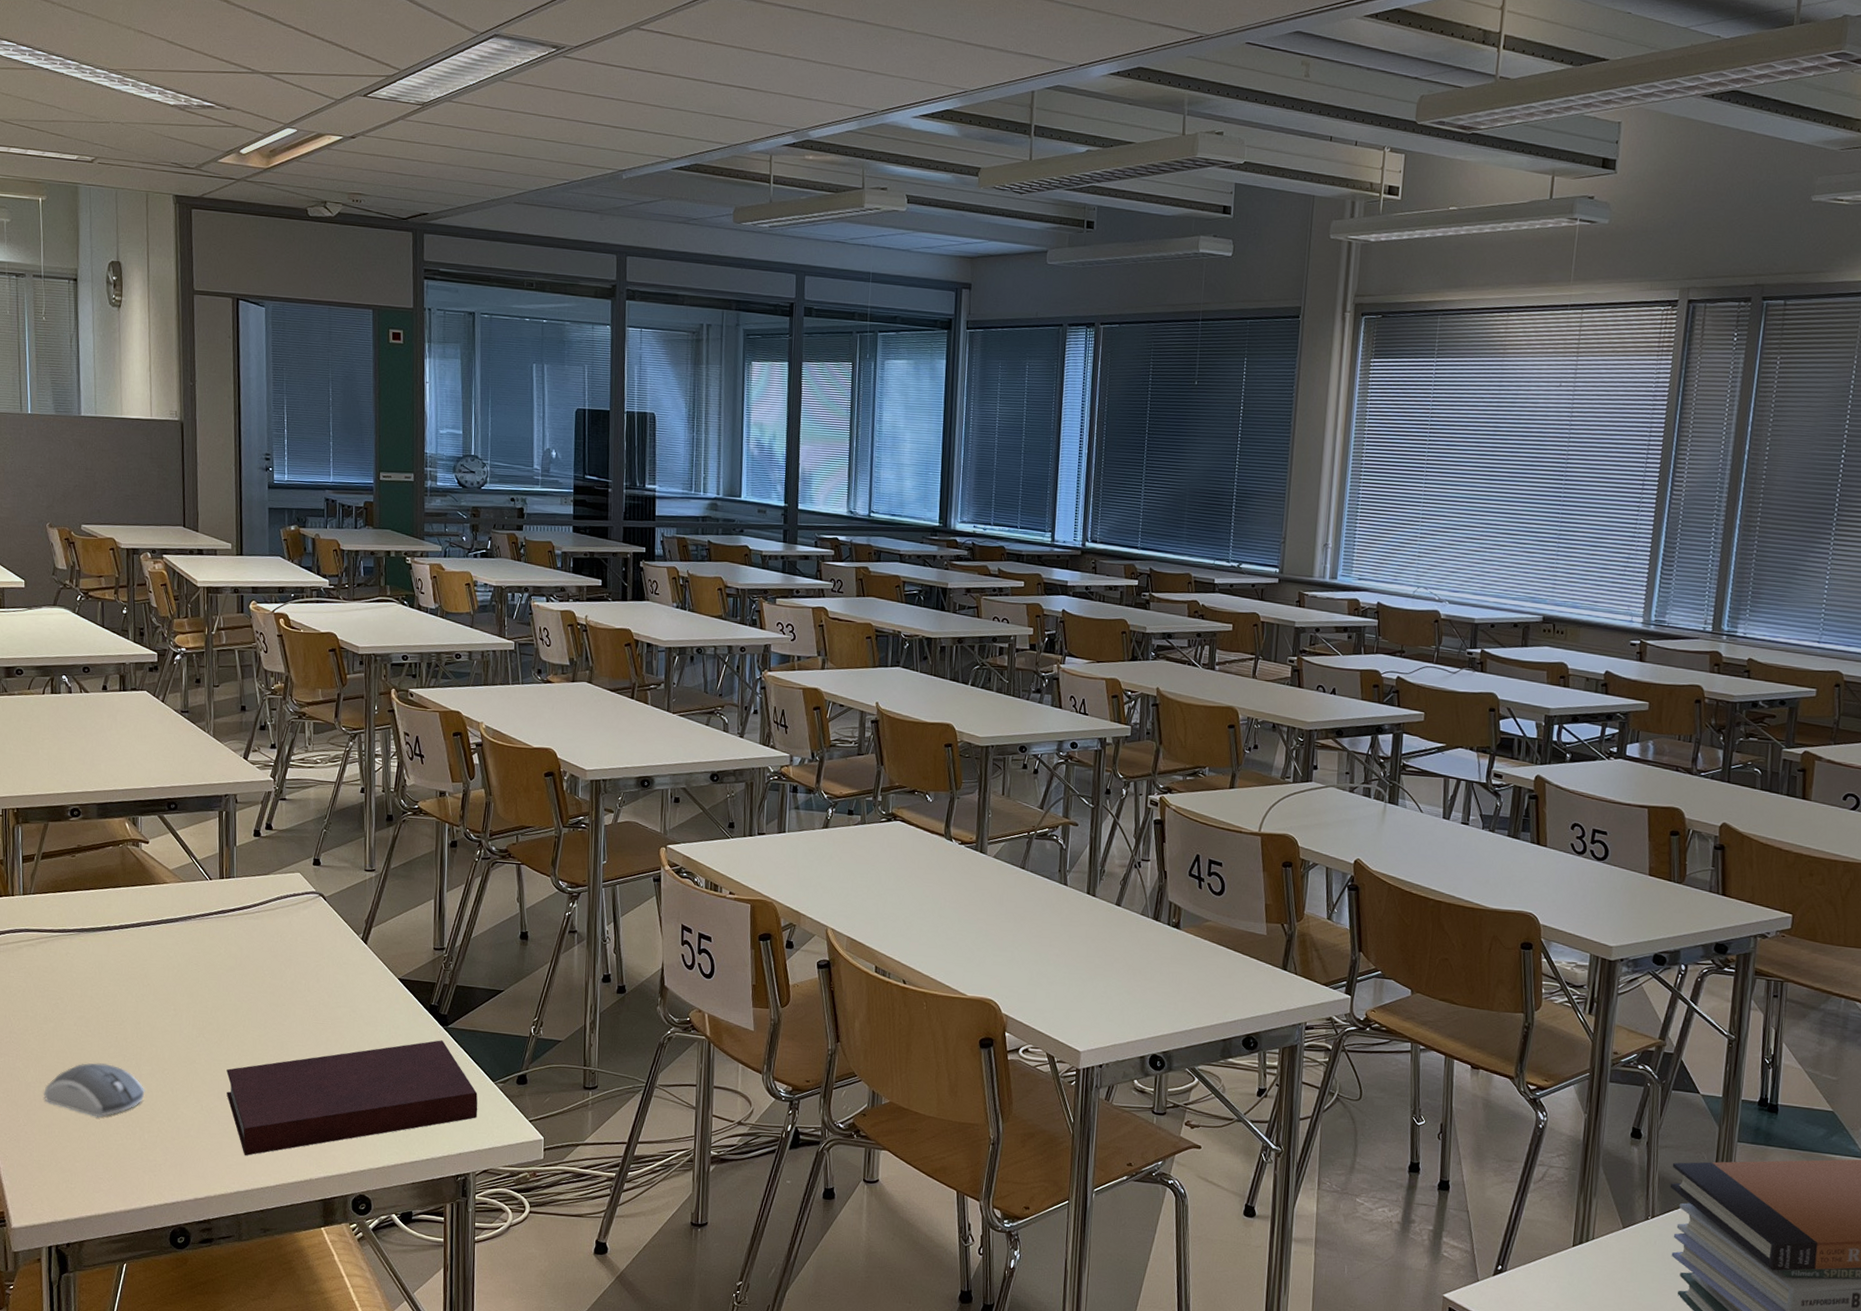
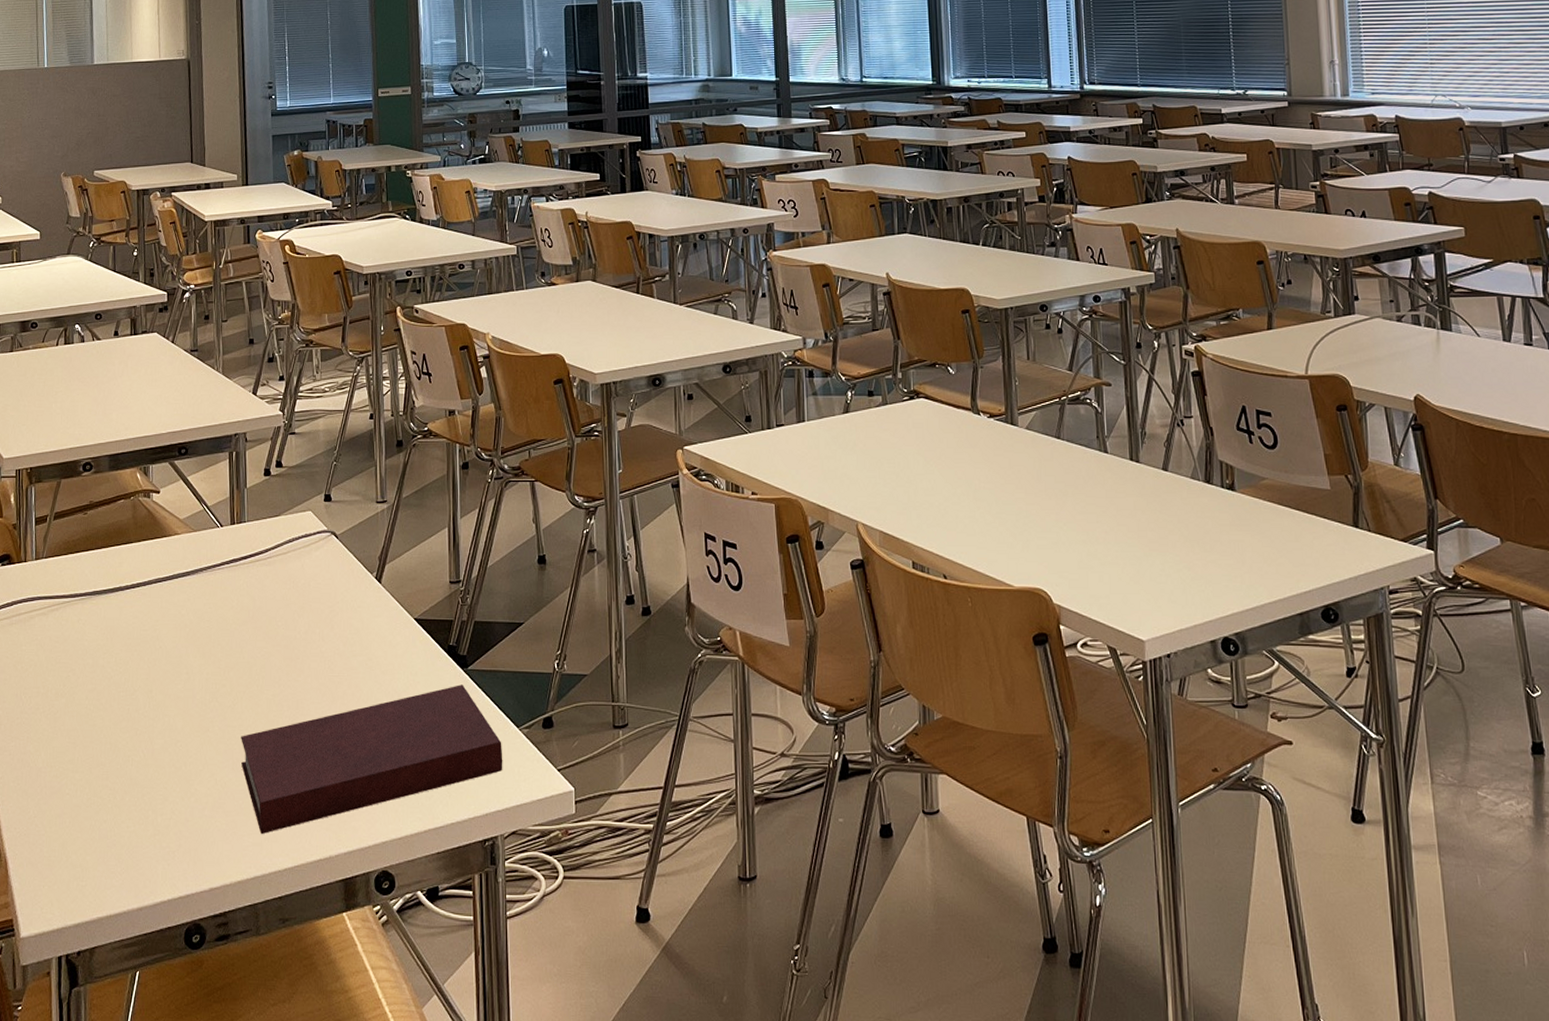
computer mouse: present [44,1063,145,1117] -> none [55,740,158,802]

